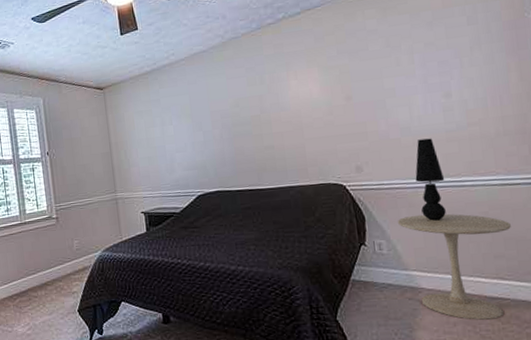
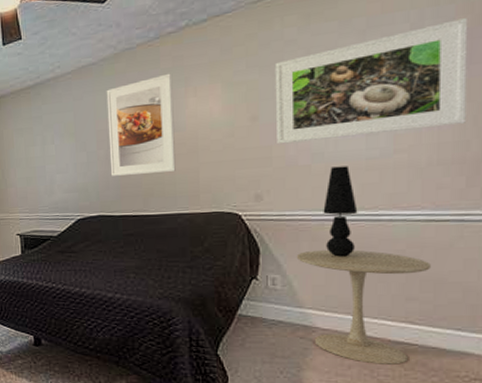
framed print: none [217,59,285,153] -> present [106,73,176,176]
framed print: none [361,12,521,121] -> present [274,18,469,145]

